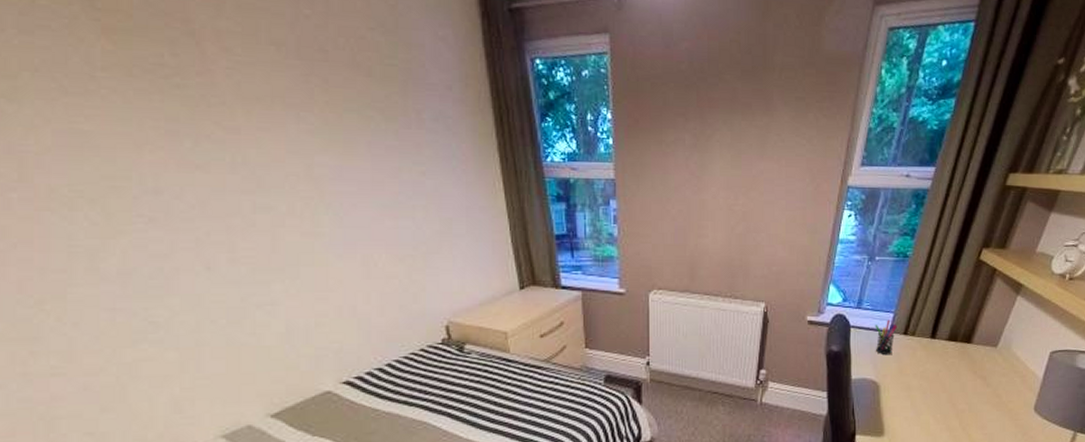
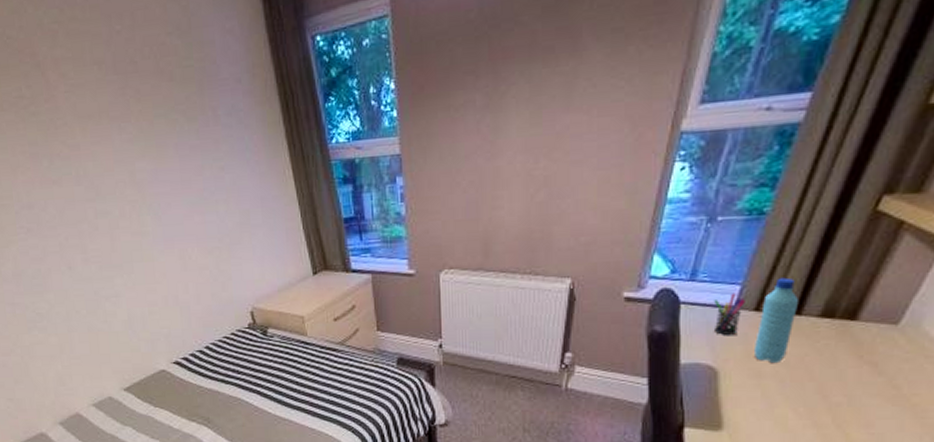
water bottle: none [904,308,934,377] -> present [753,277,800,362]

